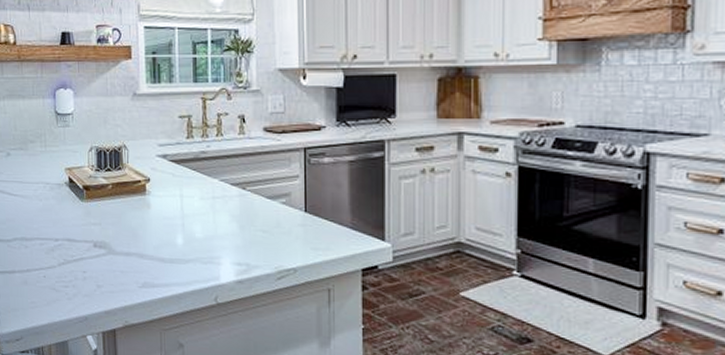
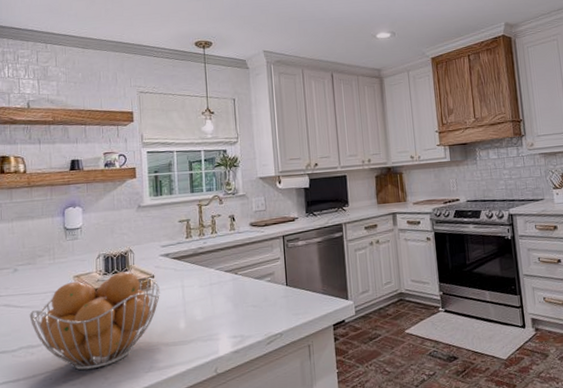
fruit basket: none [22,170,157,274] -> present [29,271,161,371]

